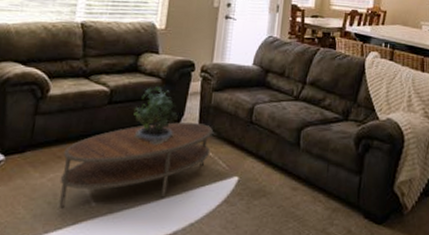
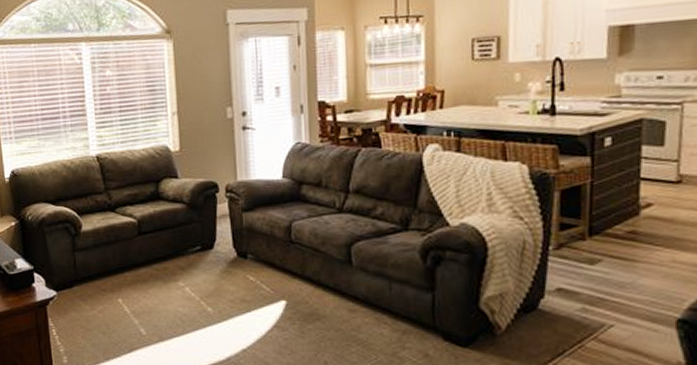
coffee table: present [58,122,213,209] -> none [107,247,251,338]
potted plant: present [134,87,178,145] -> none [165,213,210,272]

